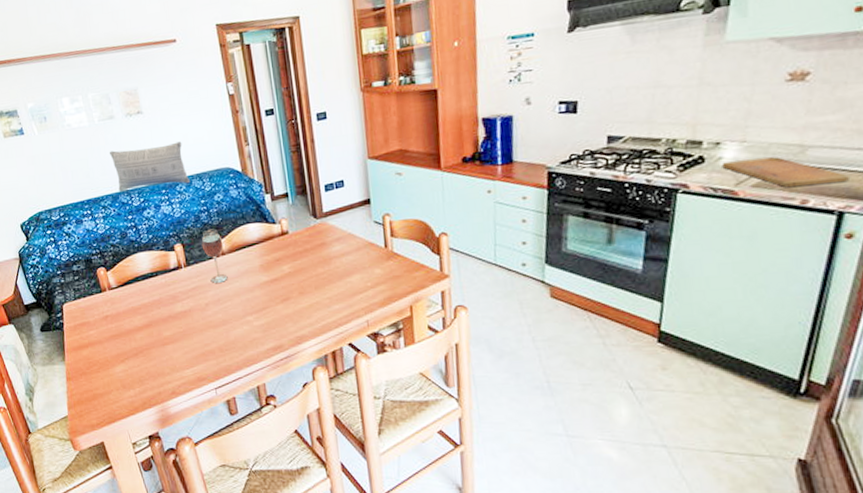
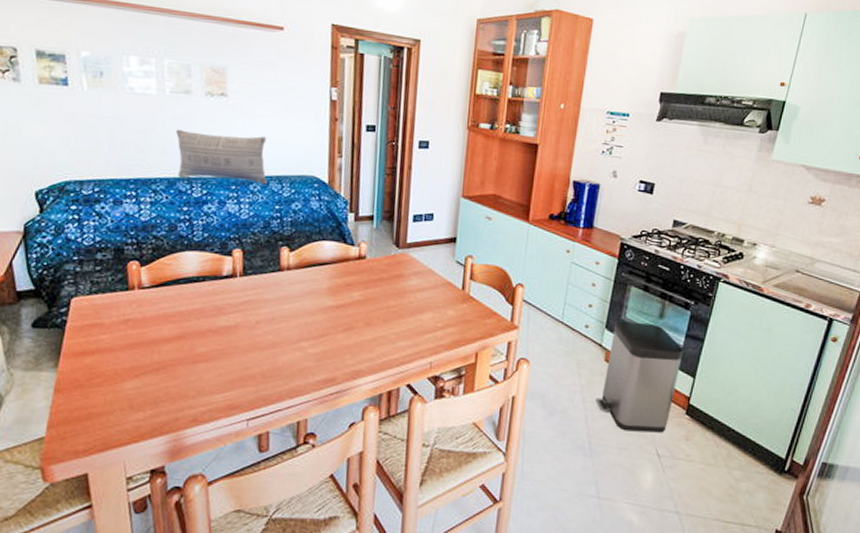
wineglass: present [201,228,228,283] -> none [265,238,291,300]
pedal bin: none [547,251,644,367] -> present [595,322,684,433]
cutting board: present [722,157,851,188] -> none [755,261,841,295]

